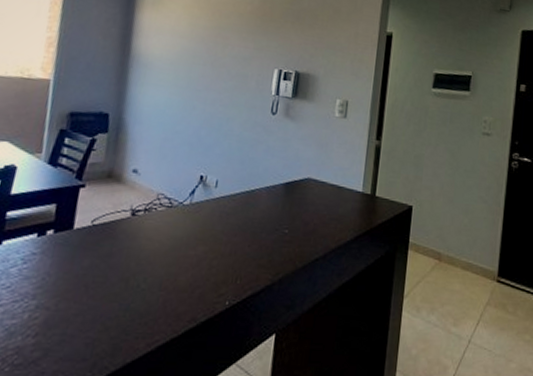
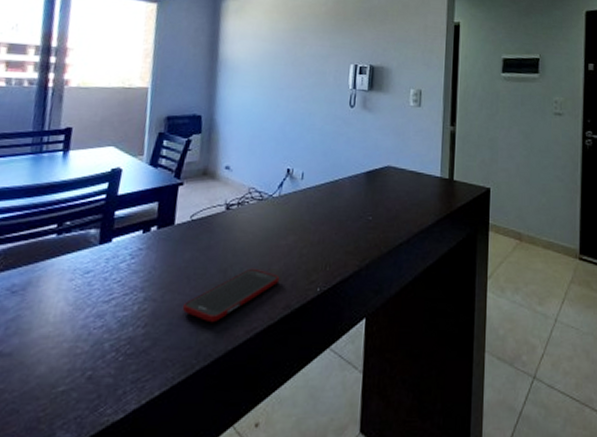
cell phone: none [78,278,187,335] -> present [182,268,280,323]

